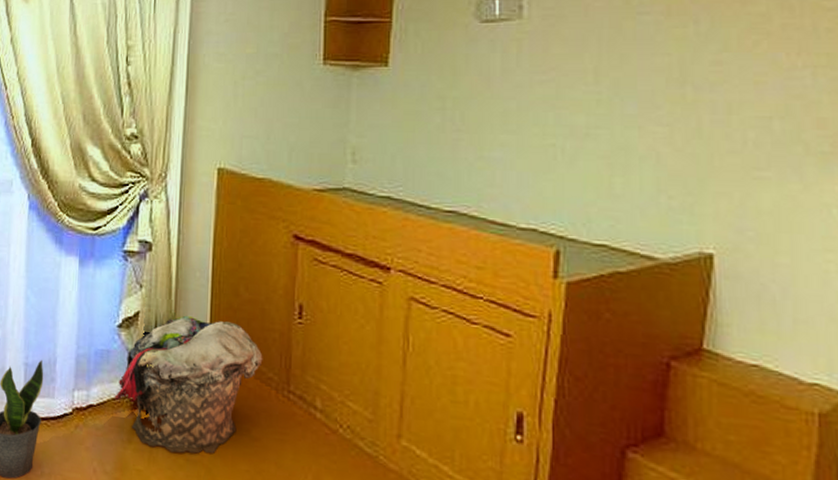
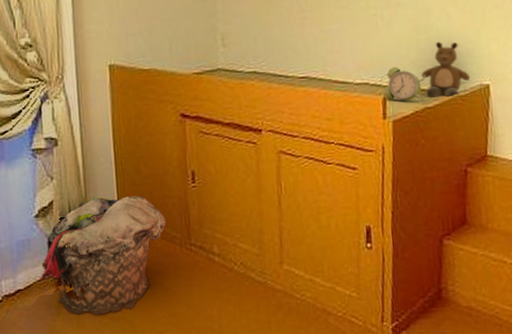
alarm clock: none [553,213,619,265] -> present [380,66,426,104]
bear: none [613,188,685,267] -> present [422,41,471,100]

